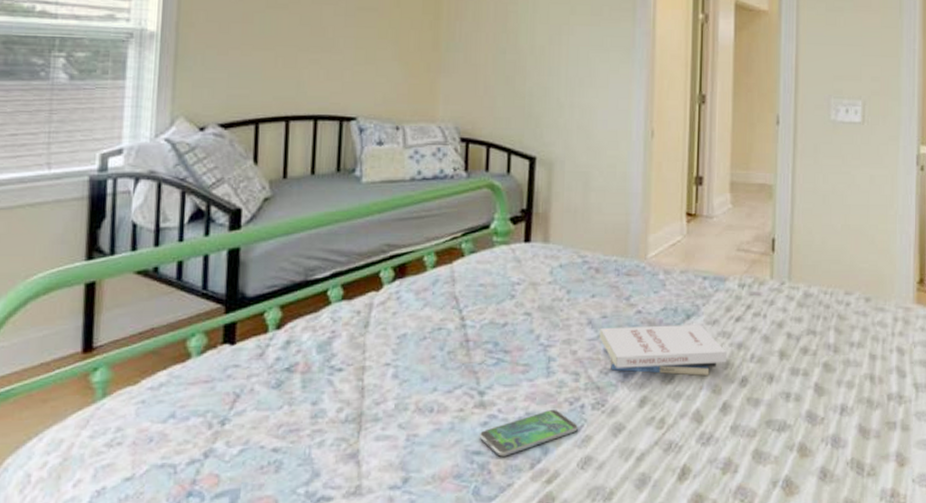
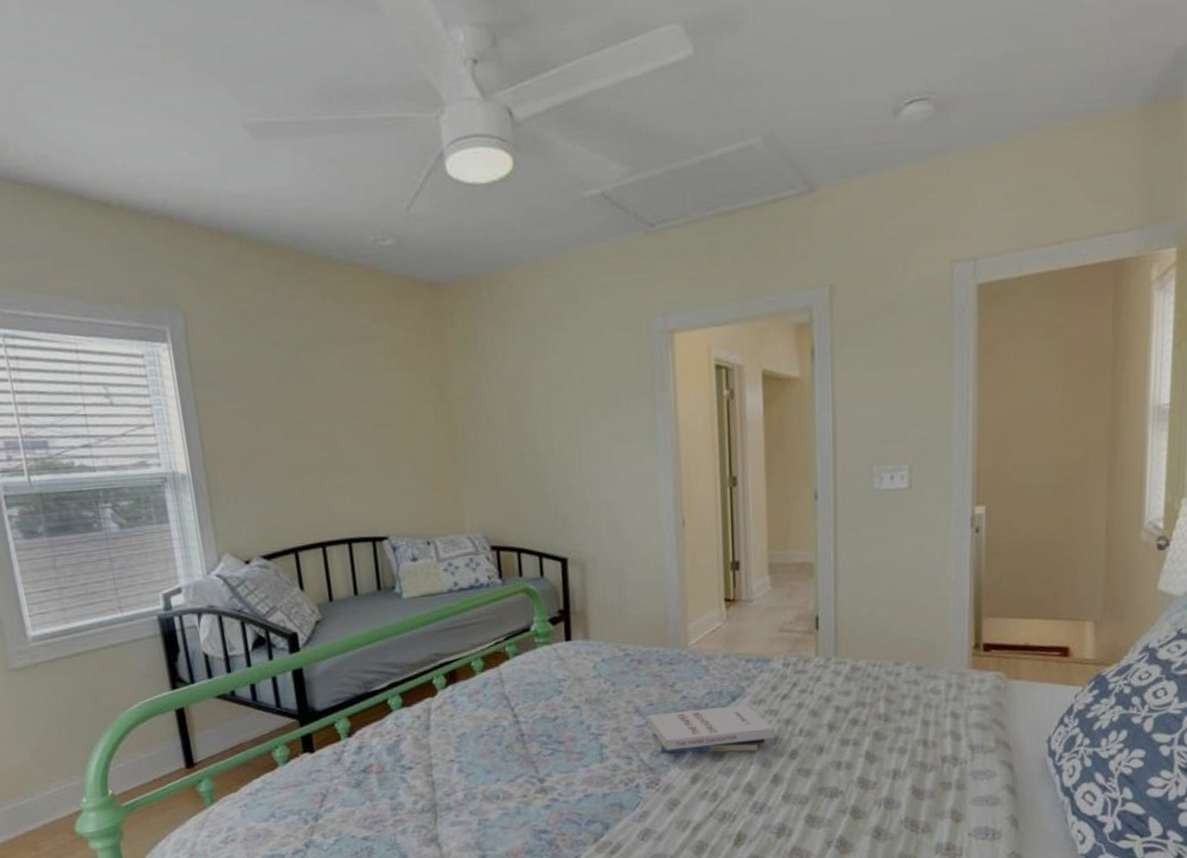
smartphone: present [480,409,578,457] -> none [545,790,635,834]

